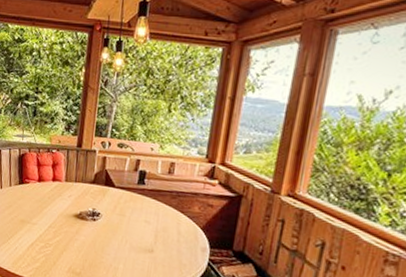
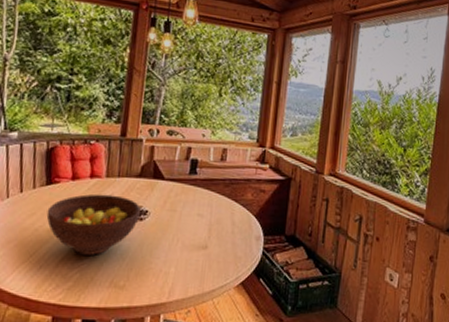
fruit bowl: none [20,194,94,245] -> present [46,194,141,255]

